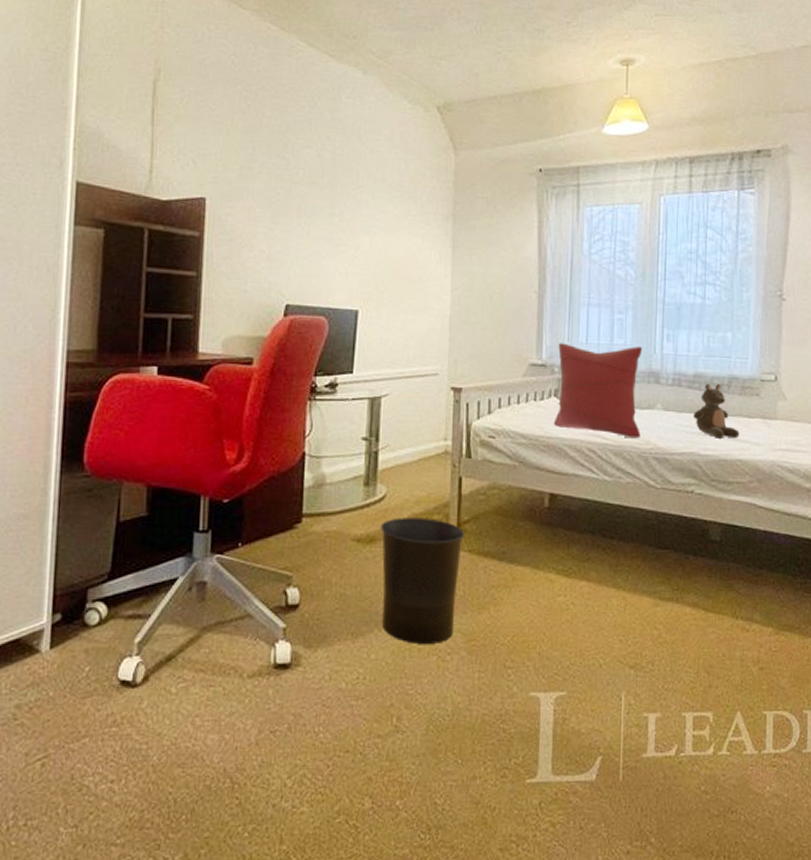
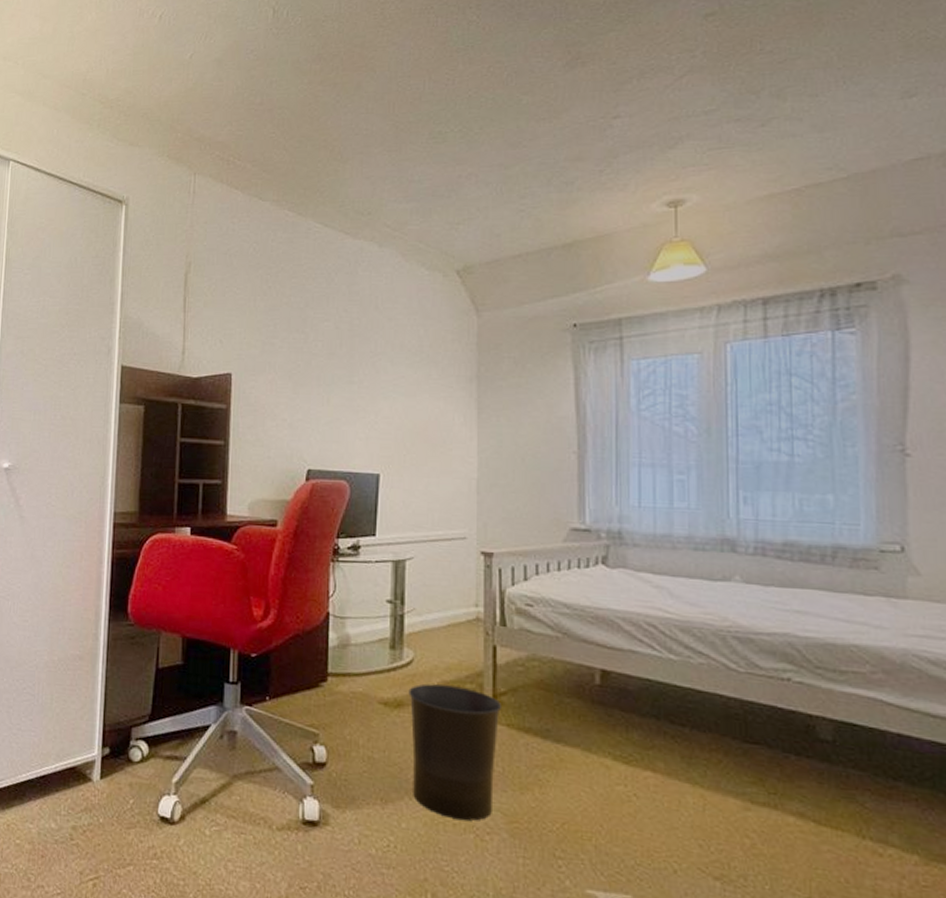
pillow: present [553,343,643,439] -> none [602,506,714,614]
stuffed bear: present [693,383,740,439] -> none [785,553,853,620]

